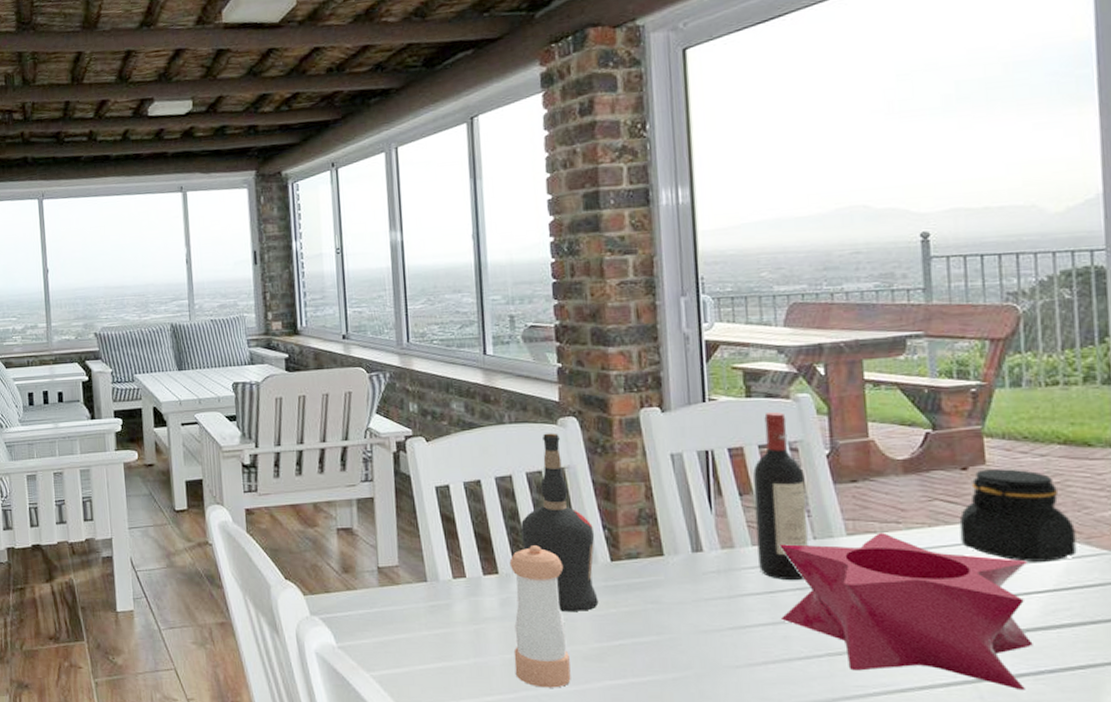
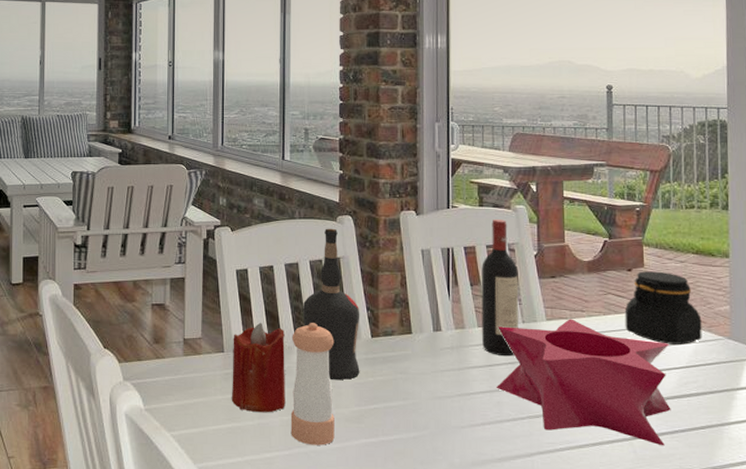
candle: none [436,546,507,651] -> present [231,322,285,413]

